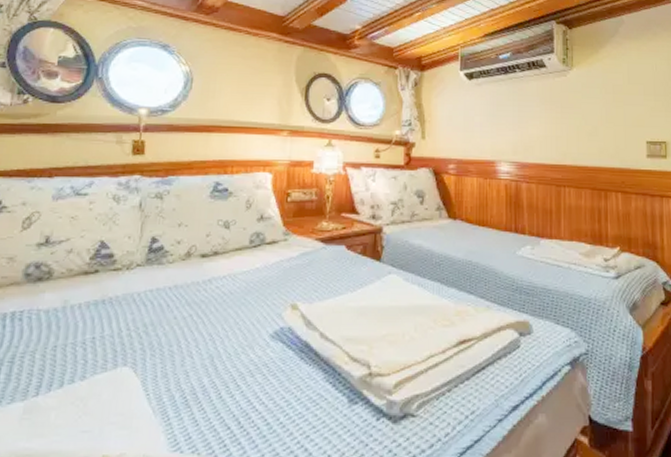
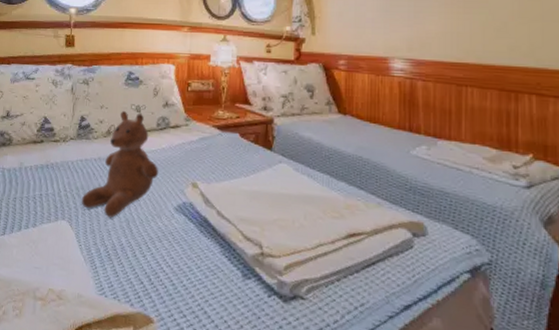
teddy bear: none [149,227,252,355] -> present [81,110,159,218]

